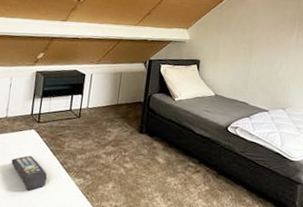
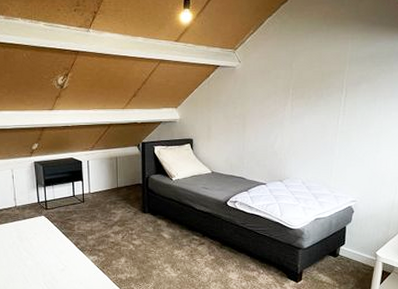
remote control: present [11,155,48,191] -> none [29,239,65,269]

